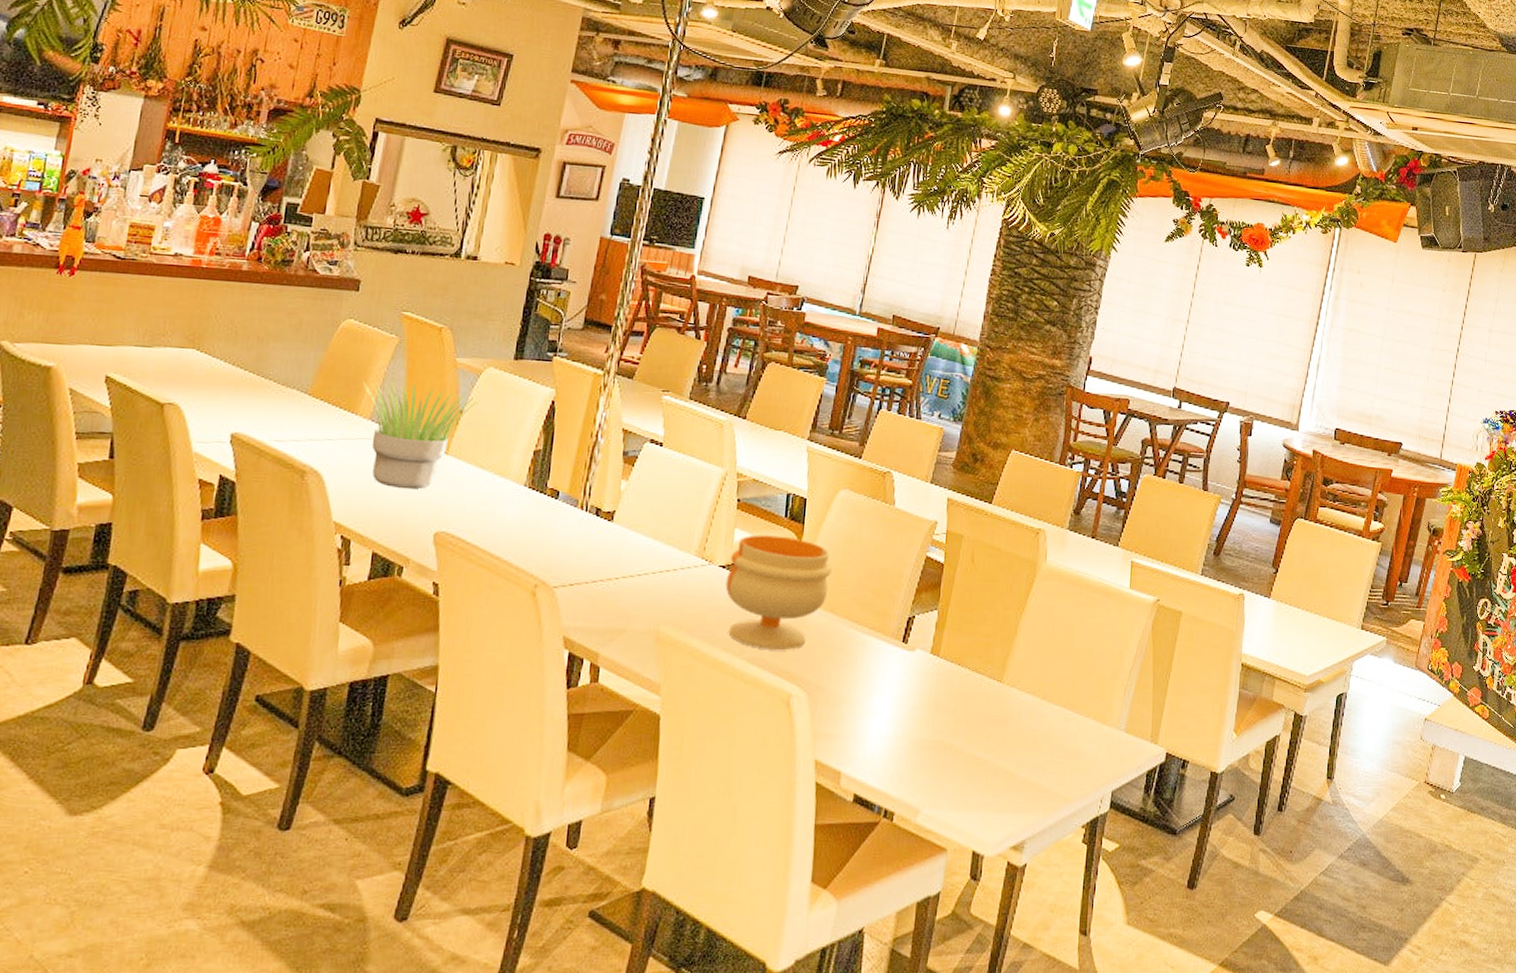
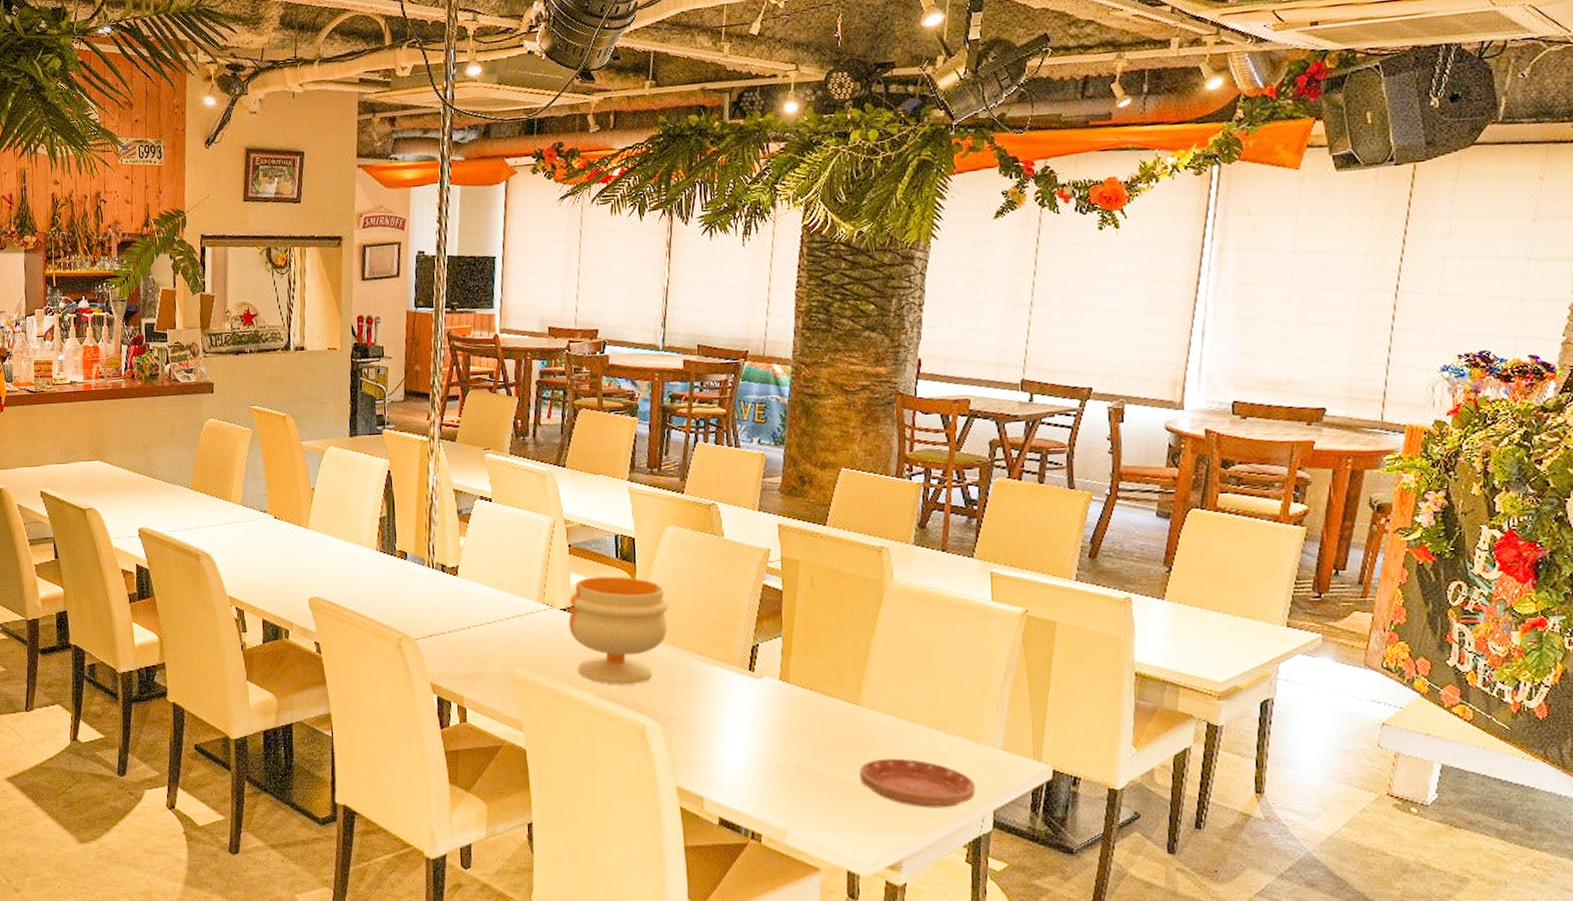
potted plant: present [364,380,480,489] -> none [231,468,327,562]
saucer: none [995,736,1099,788] -> present [859,758,976,808]

